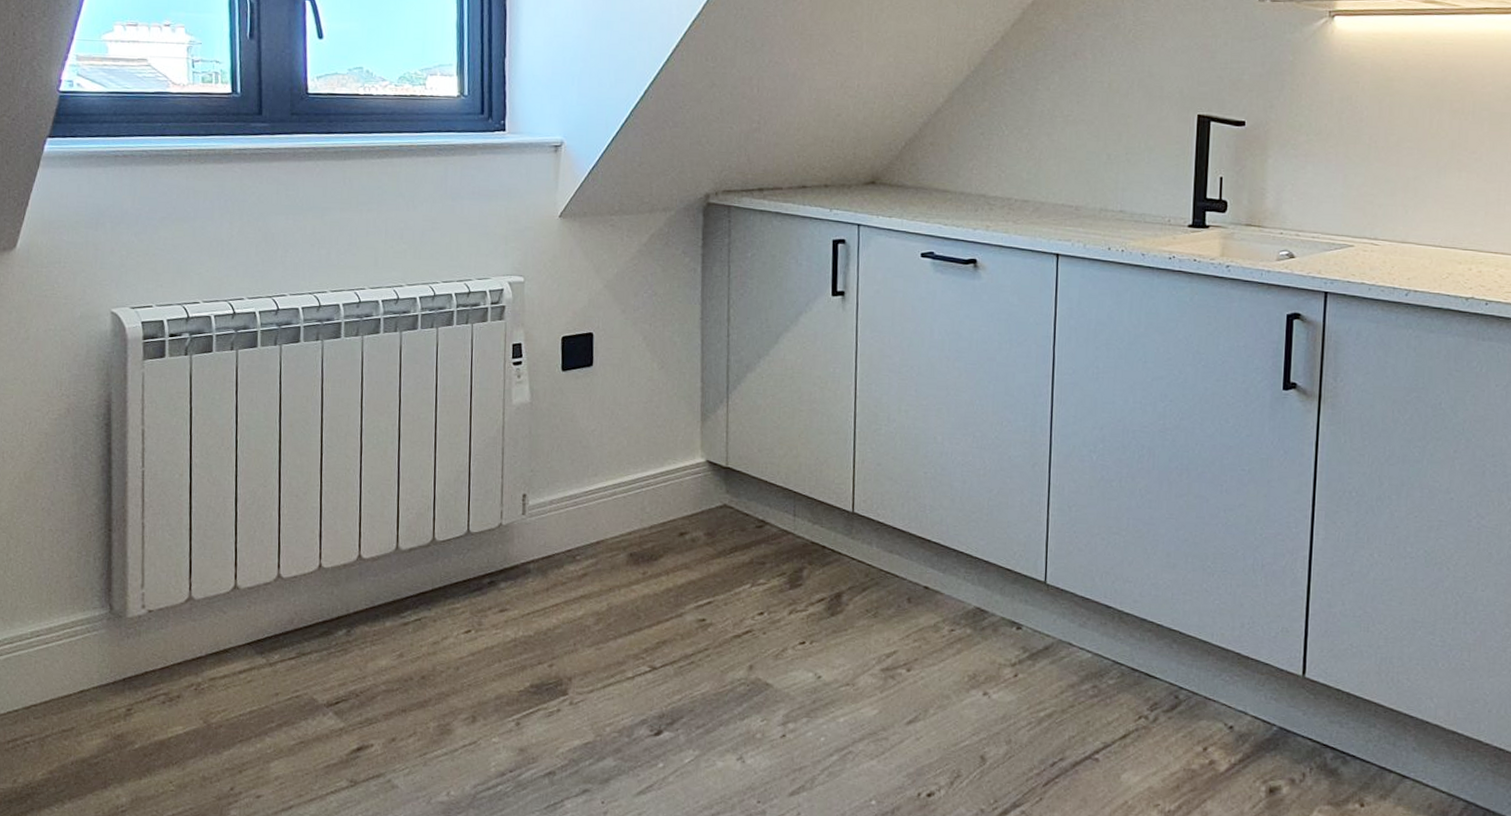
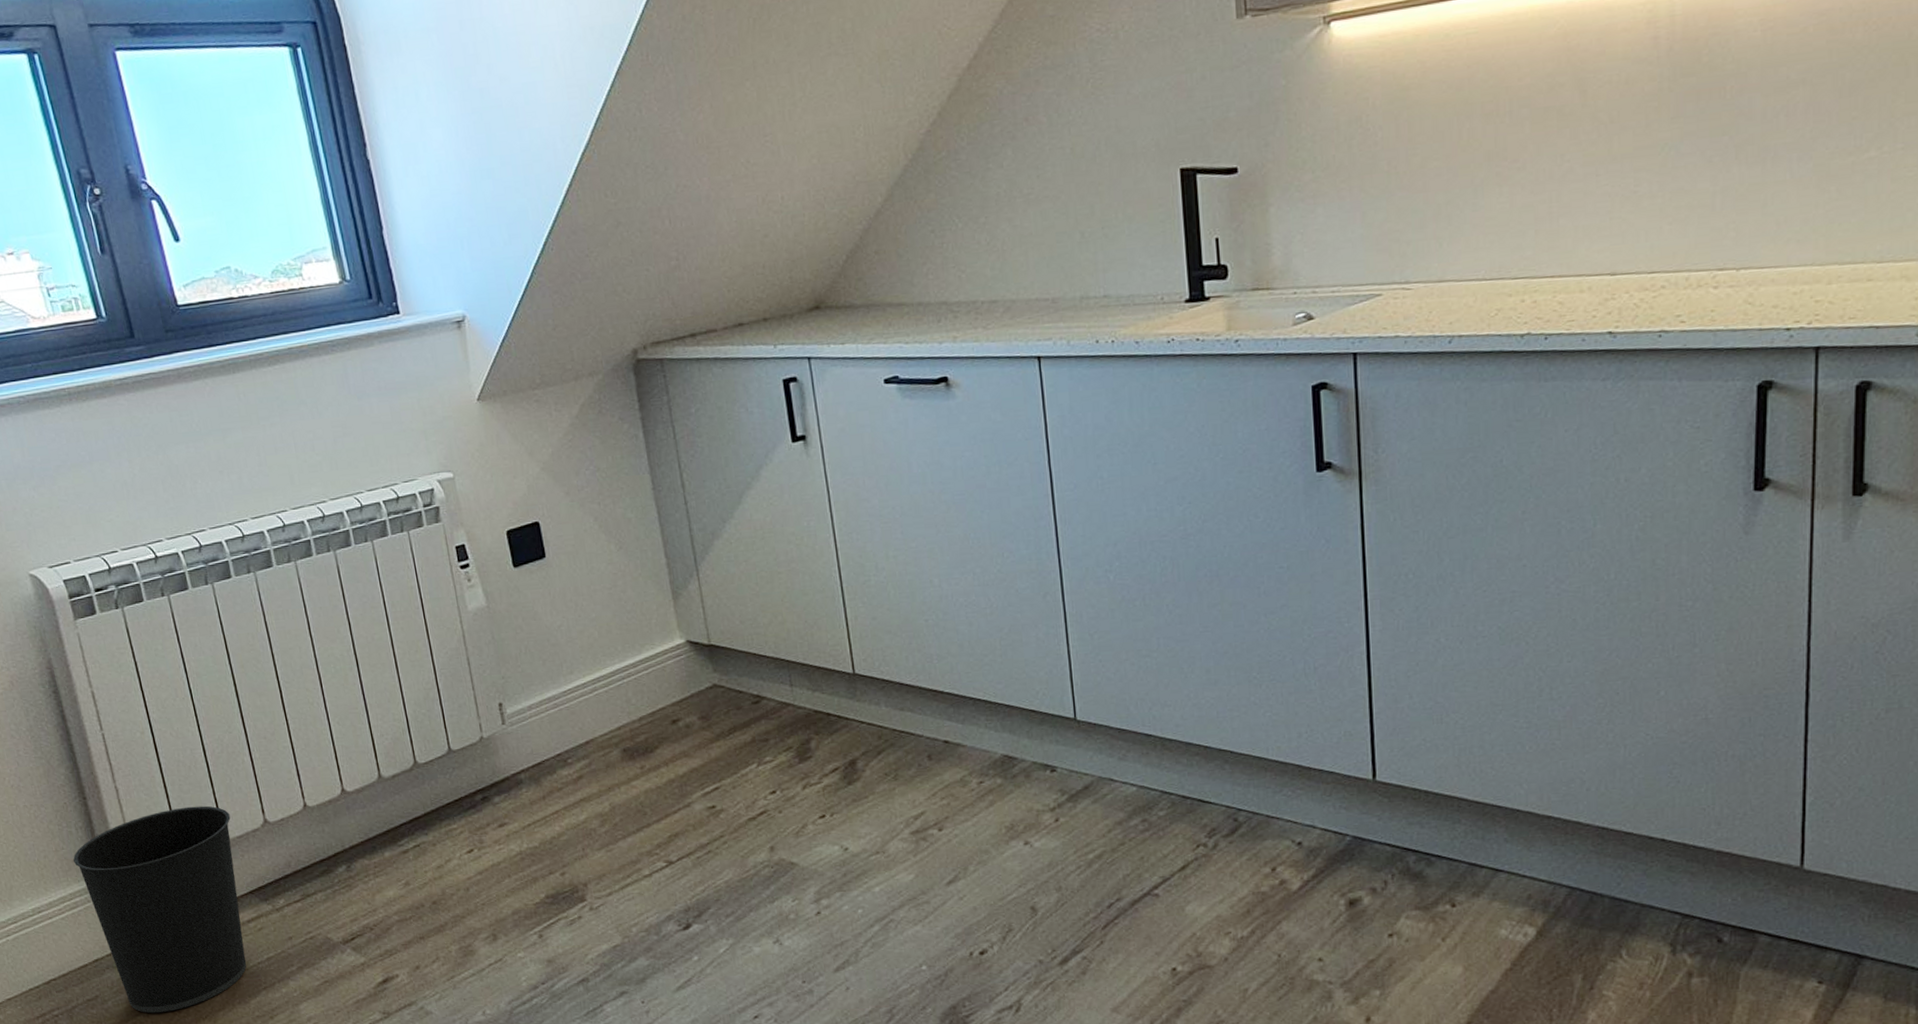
wastebasket: none [83,551,246,753] -> present [72,805,247,1014]

